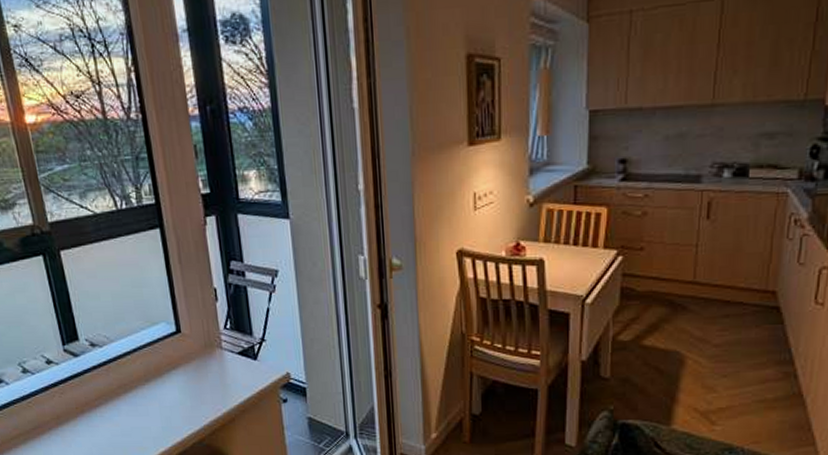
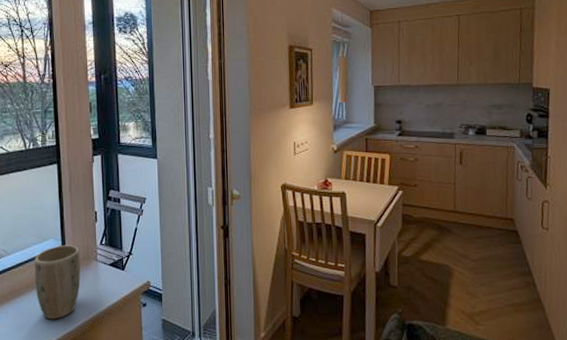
plant pot: none [144,329,204,417] -> present [34,245,81,319]

